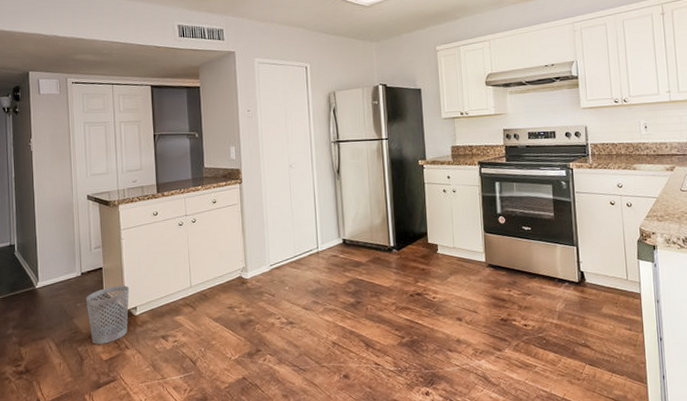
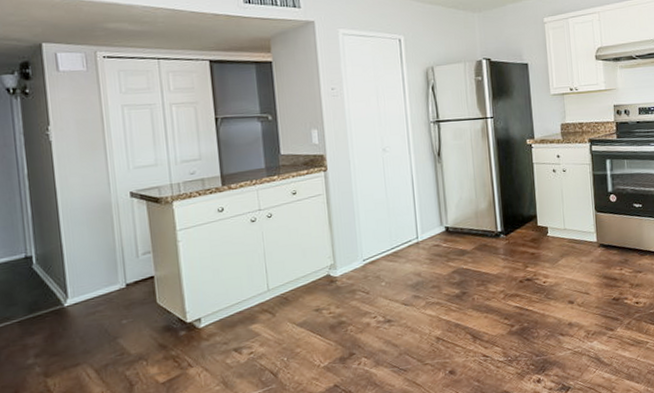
wastebasket: present [85,286,130,344] -> none [132,295,191,366]

